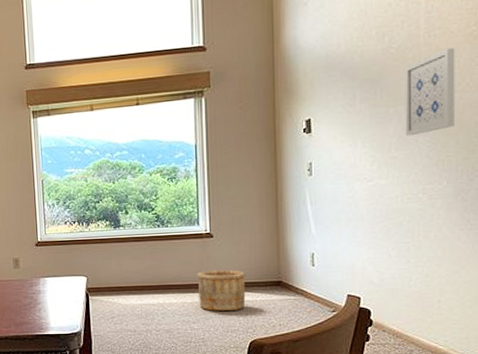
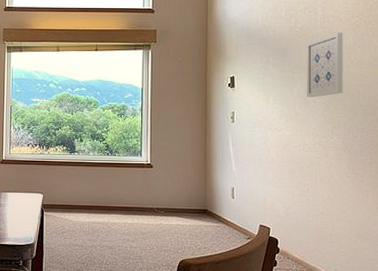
wooden bucket: present [197,269,247,311] -> none [138,196,179,233]

